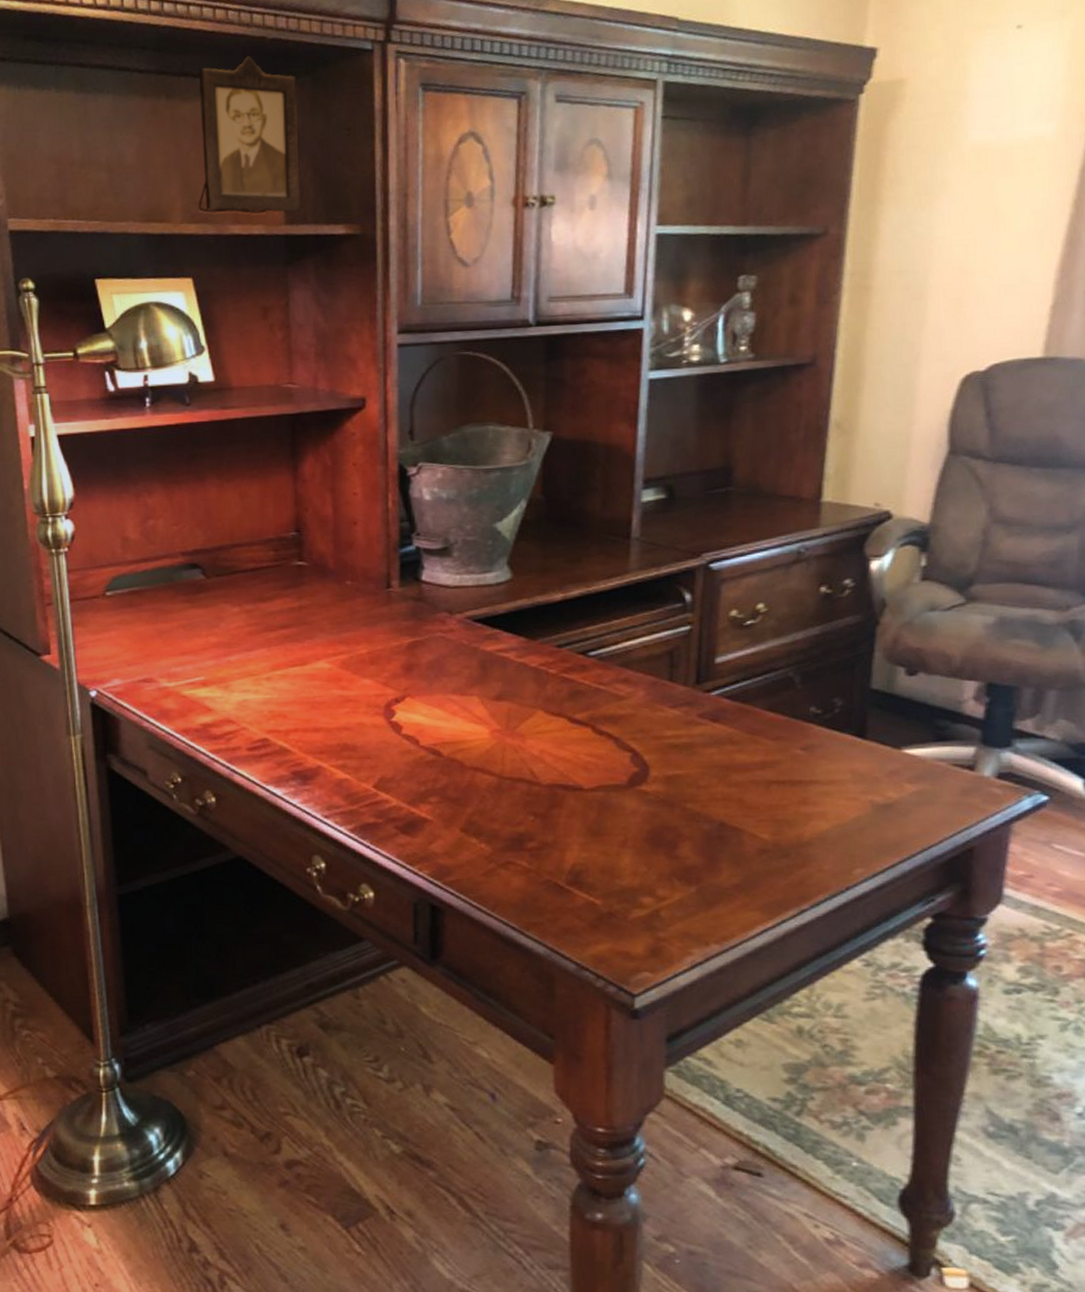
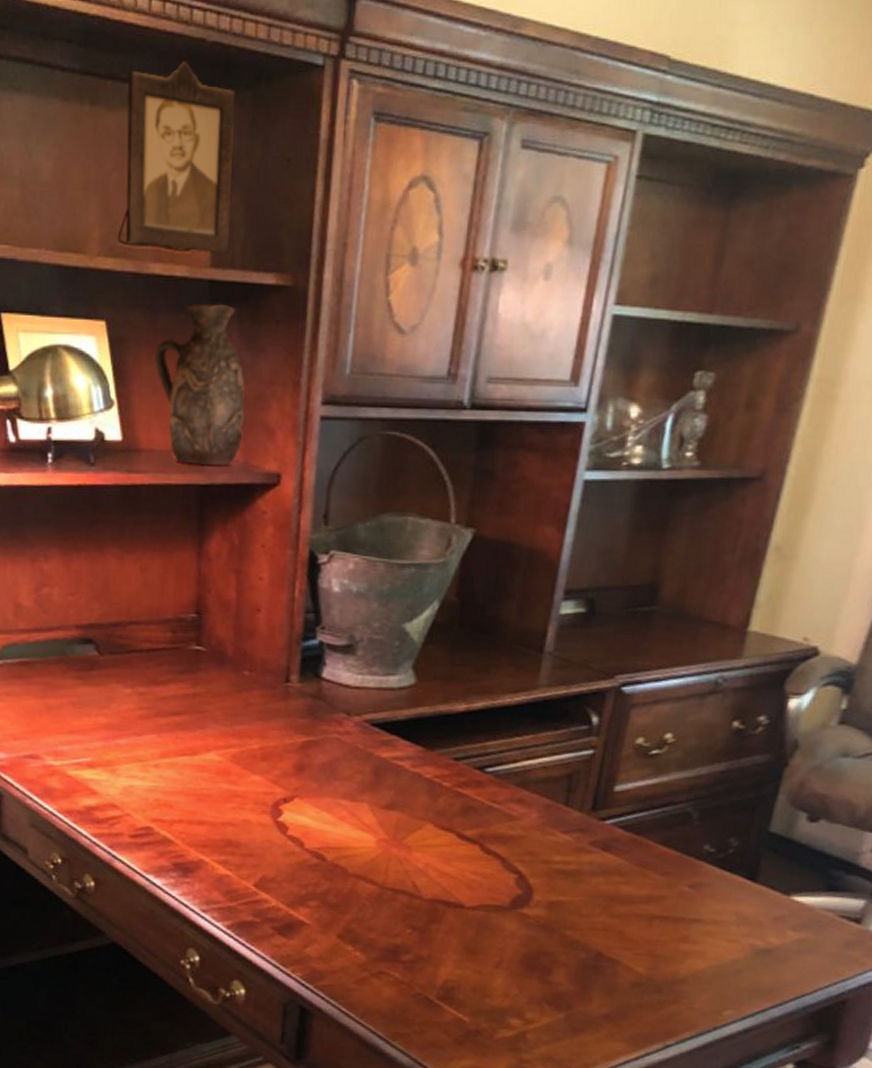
decorative vase: none [240,254,327,397] -> present [155,303,245,466]

